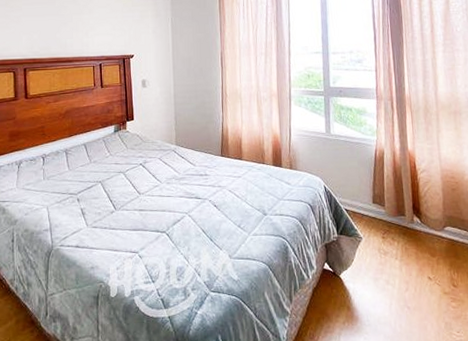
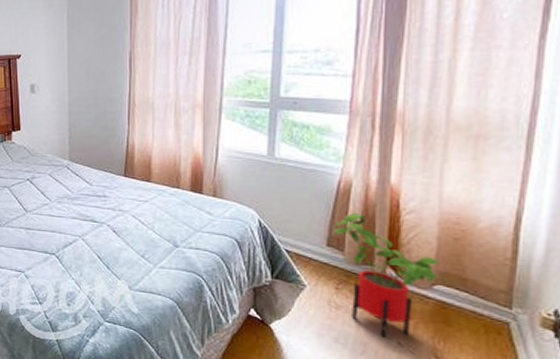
house plant: none [375,174,447,275] -> present [332,212,441,338]

